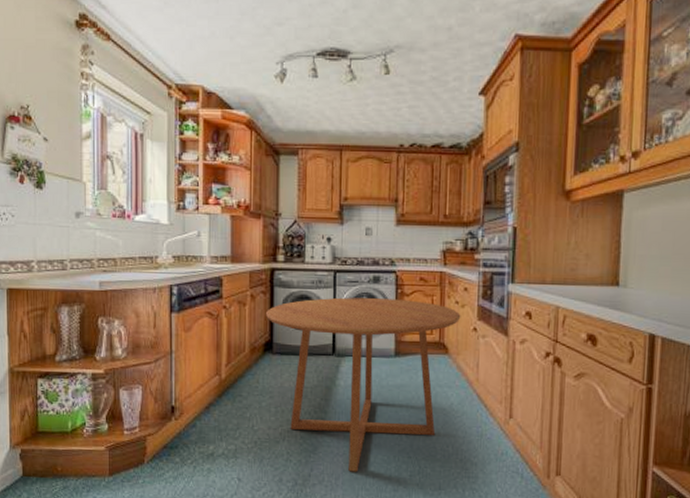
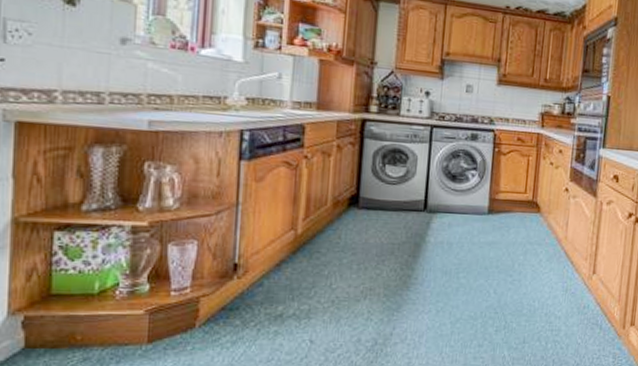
dining table: present [266,297,461,472] -> none [353,153,555,329]

